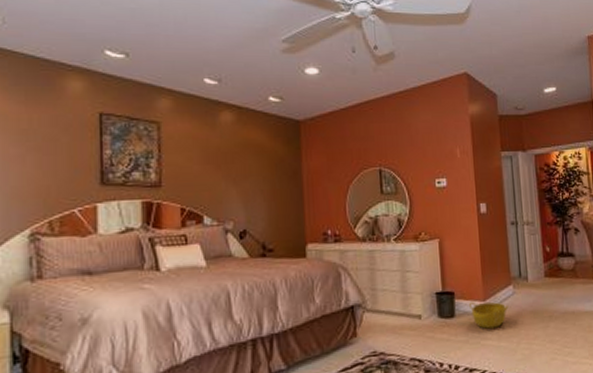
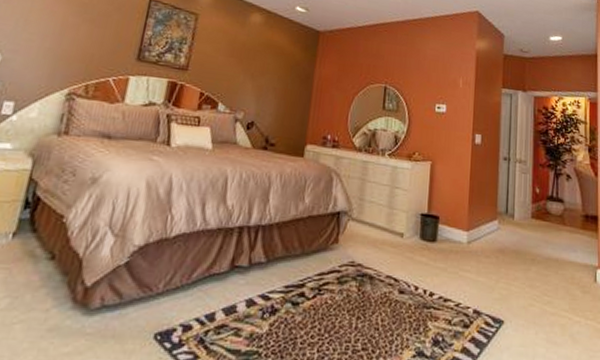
basket: present [468,301,509,329] -> none [451,229,491,261]

